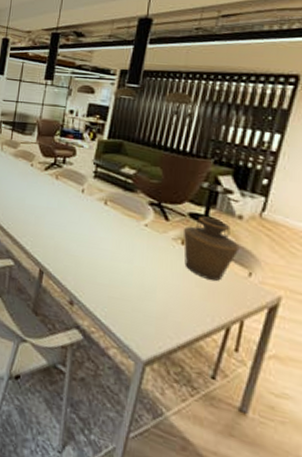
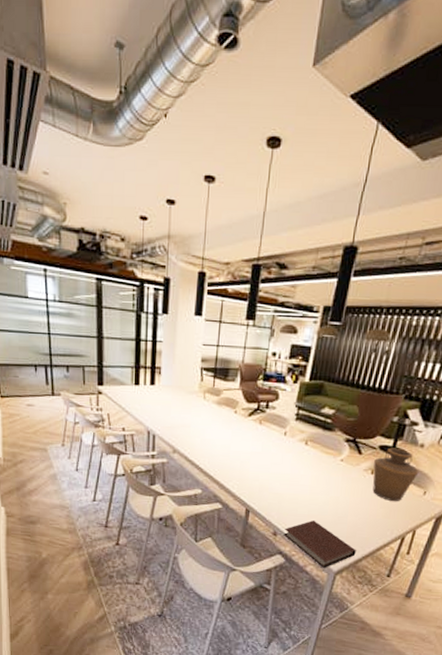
notebook: none [81,292,169,355] -> present [283,520,356,568]

